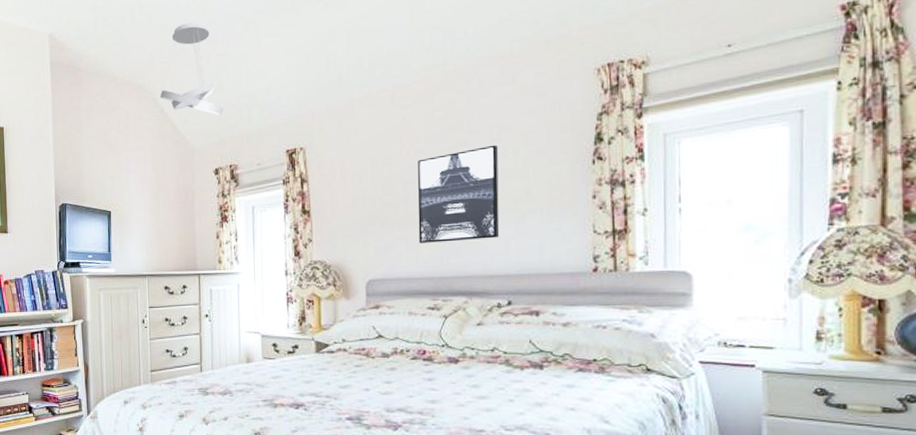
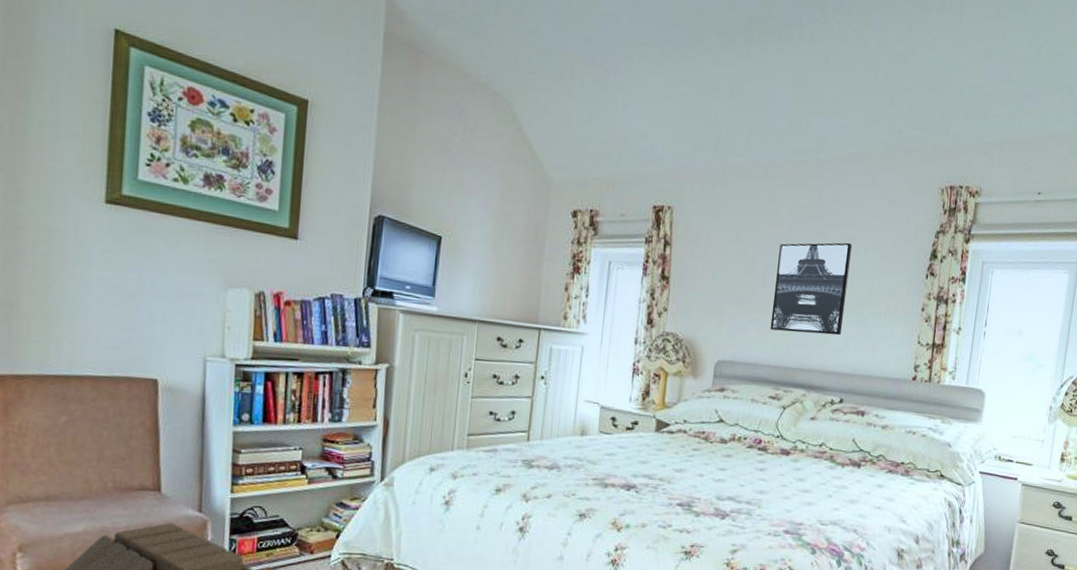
ceiling light fixture: present [159,22,224,116] -> none [519,32,592,151]

